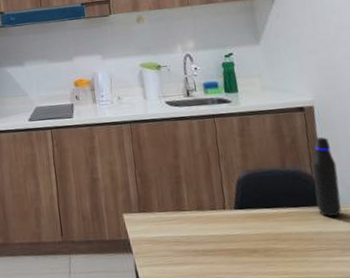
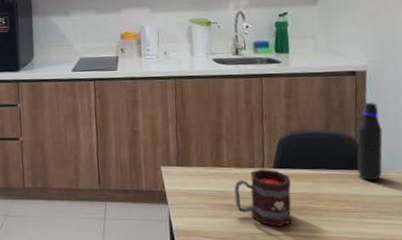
mug: none [197,210,258,271] -> present [234,169,291,227]

